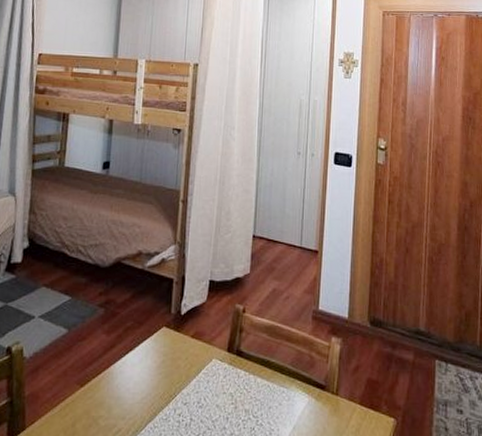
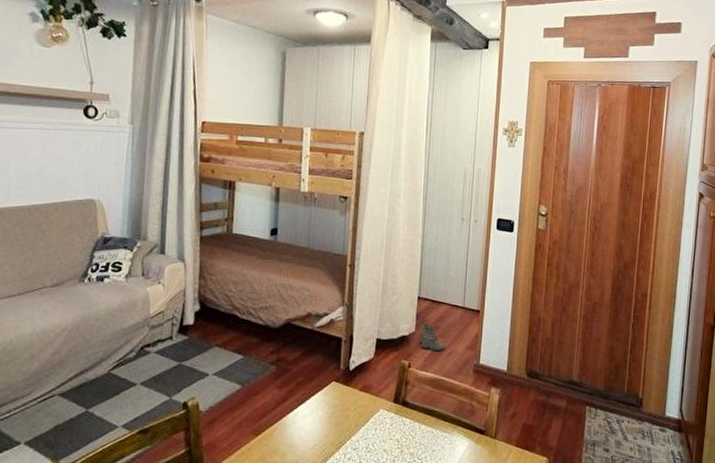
boots: none [254,264,281,295] -> present [419,323,444,352]

